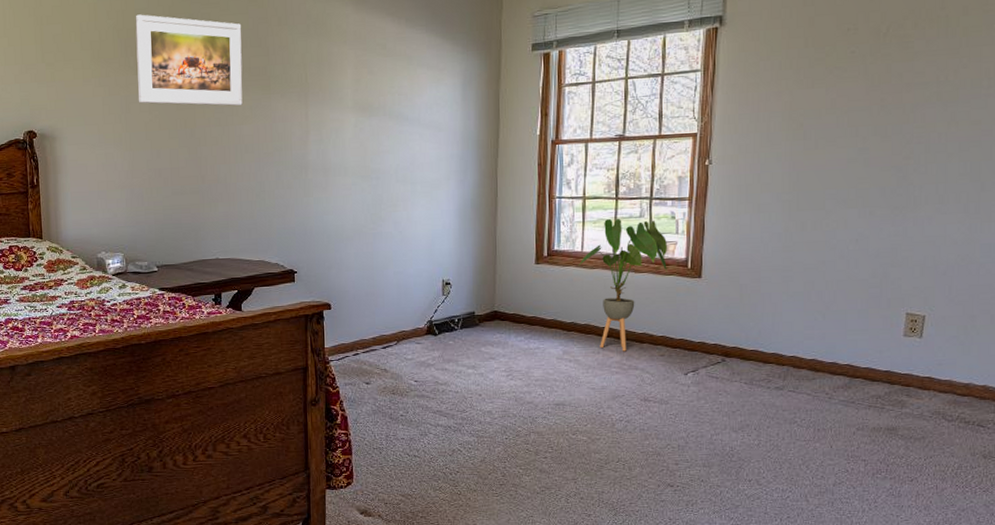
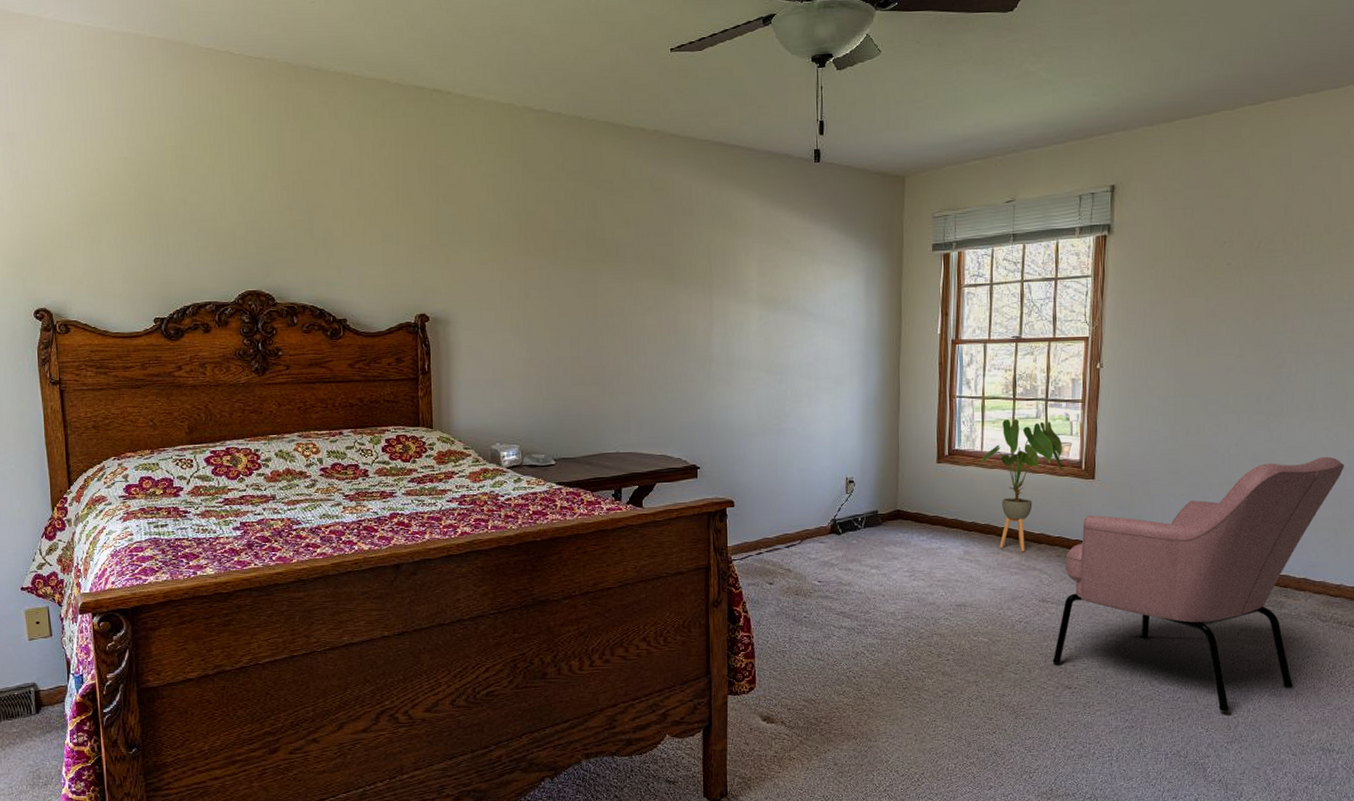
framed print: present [135,14,243,106] -> none [536,198,646,295]
armchair: none [654,251,977,511] -> present [1052,456,1344,711]

